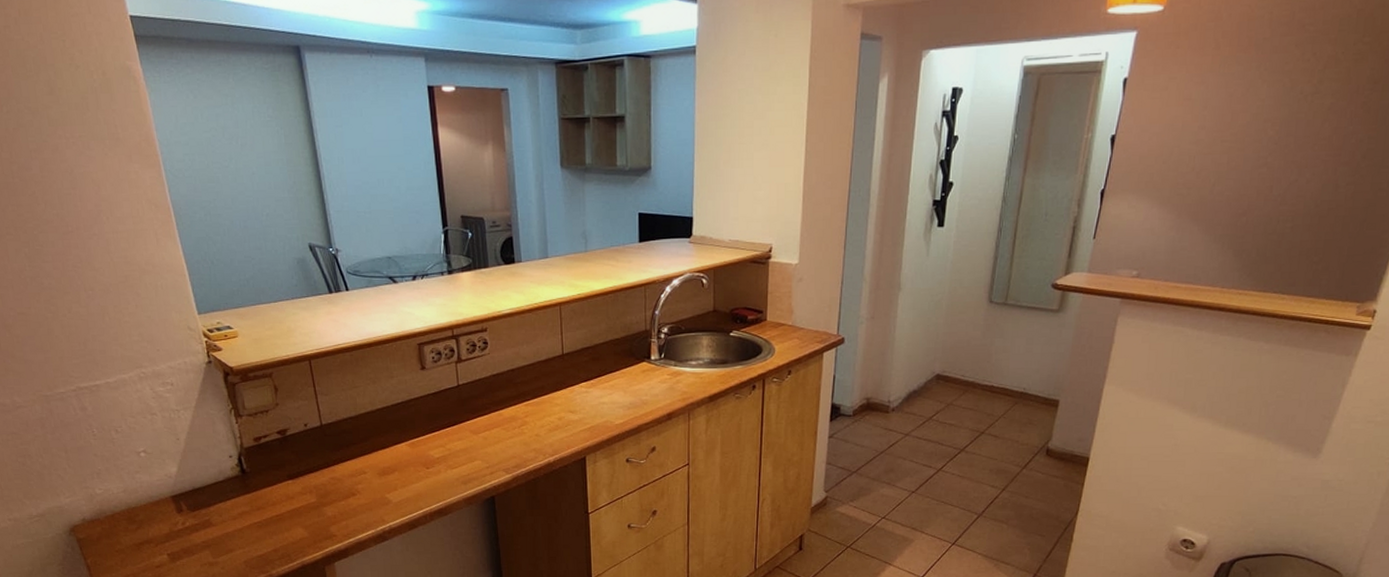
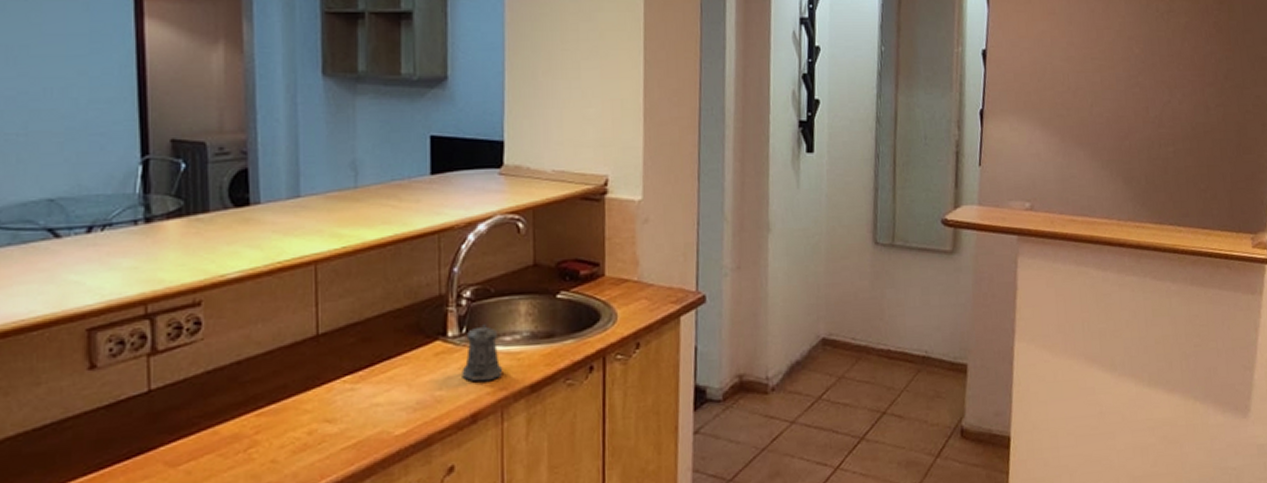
pepper shaker: none [661,352,690,392] -> present [462,324,503,382]

